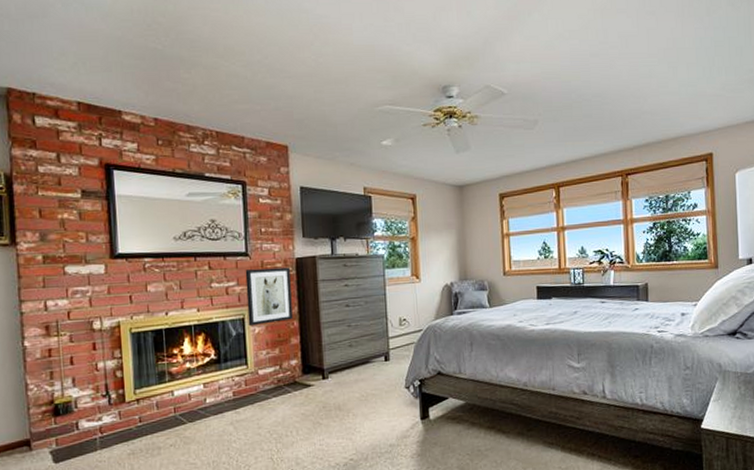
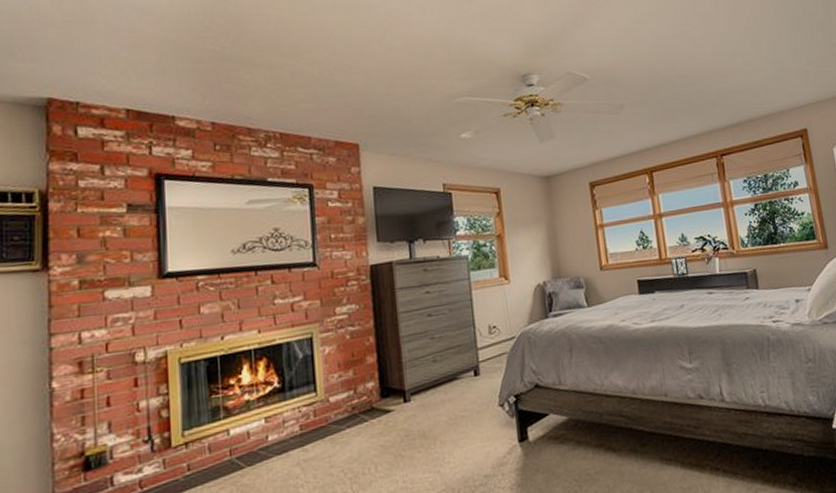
wall art: present [245,267,293,327] -> none [313,276,368,347]

